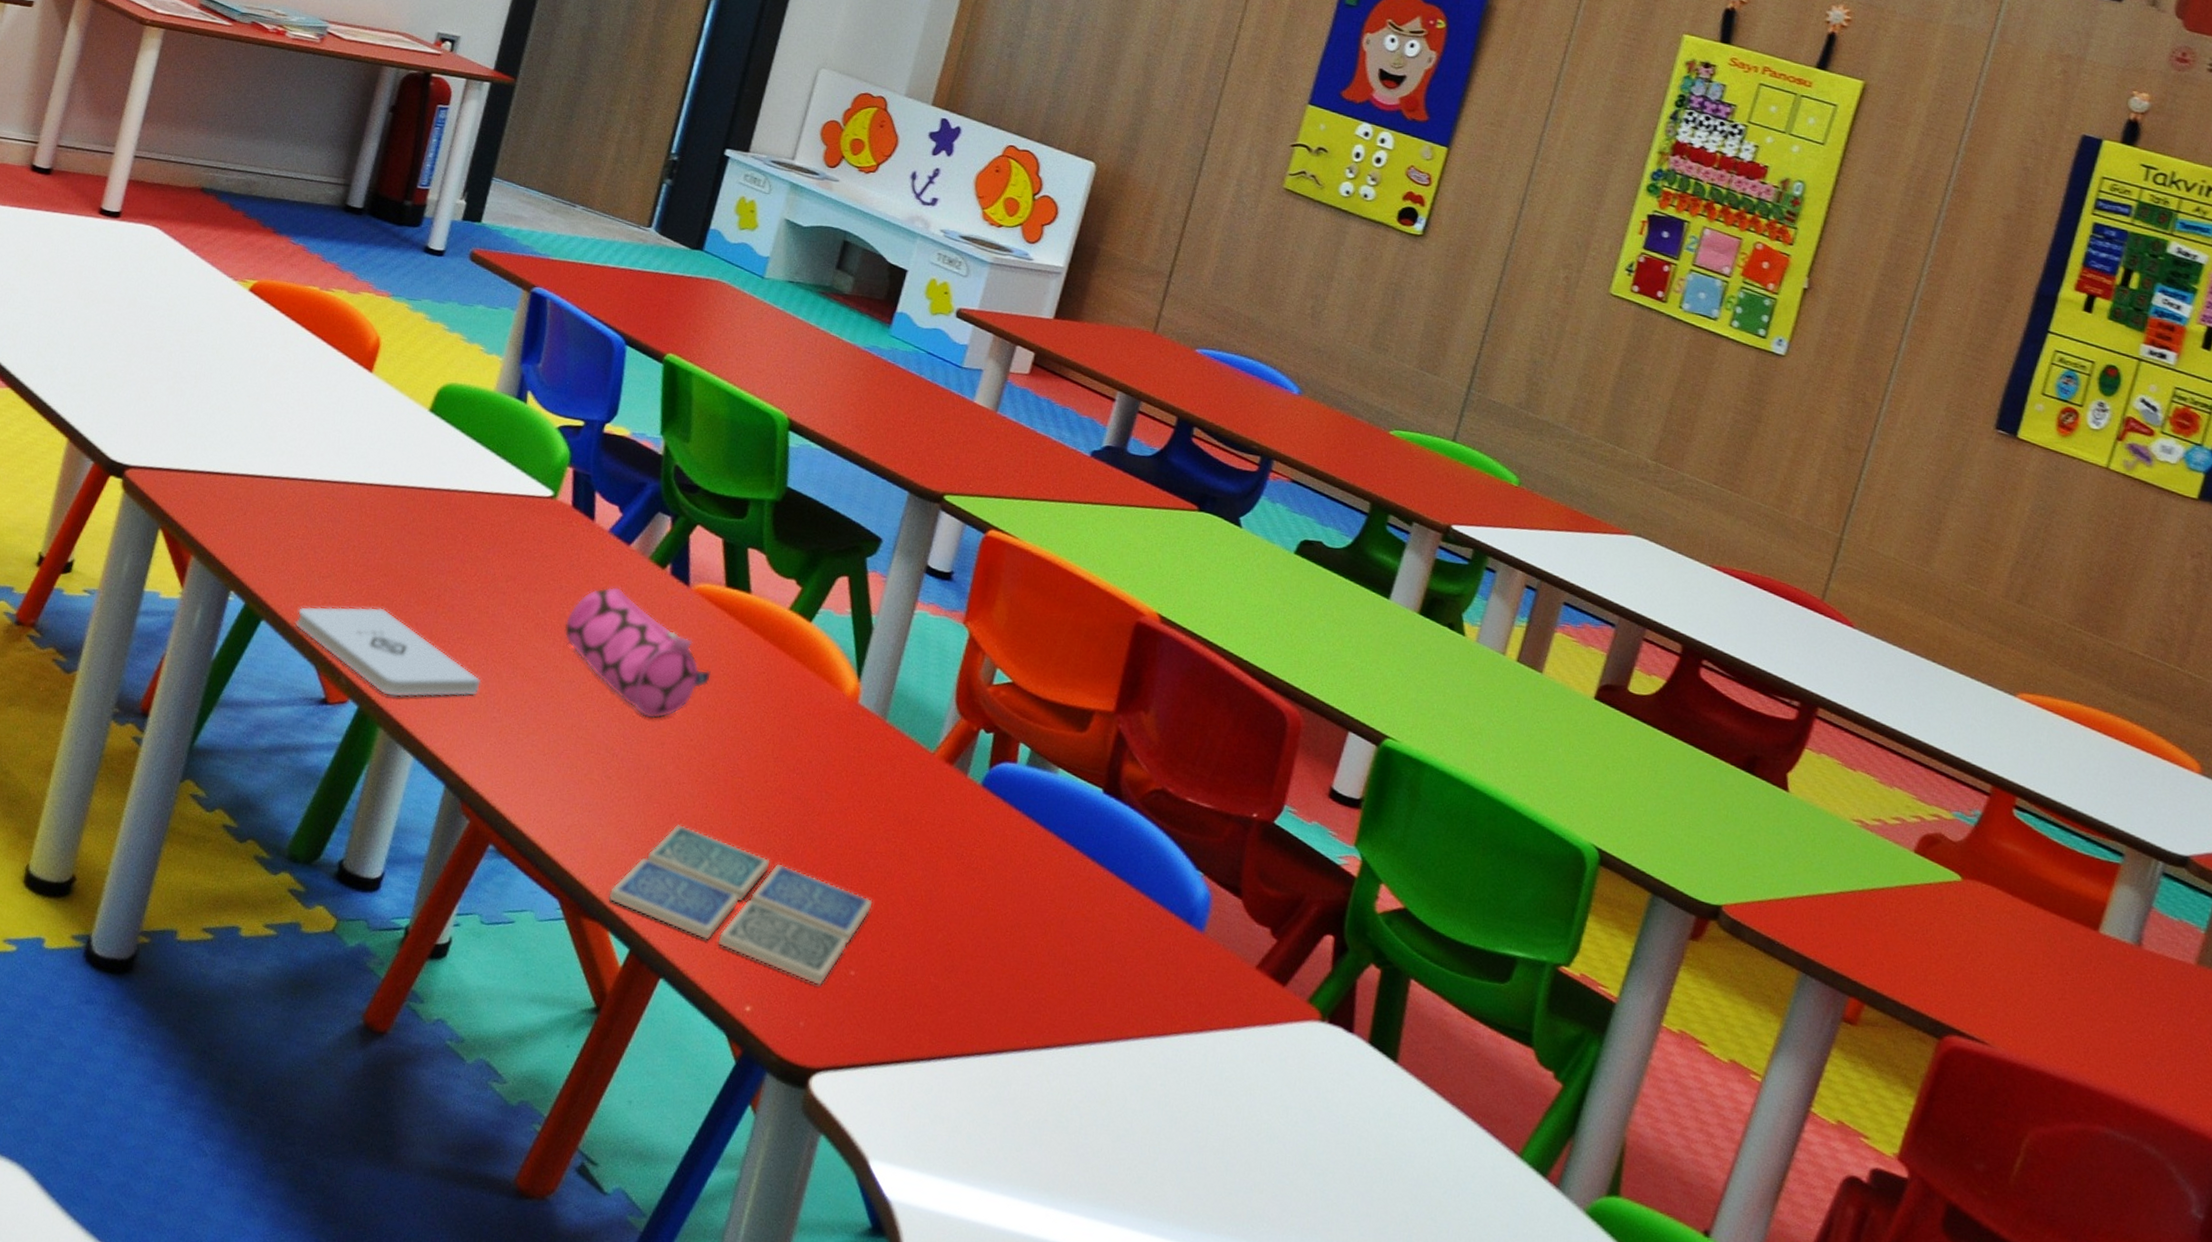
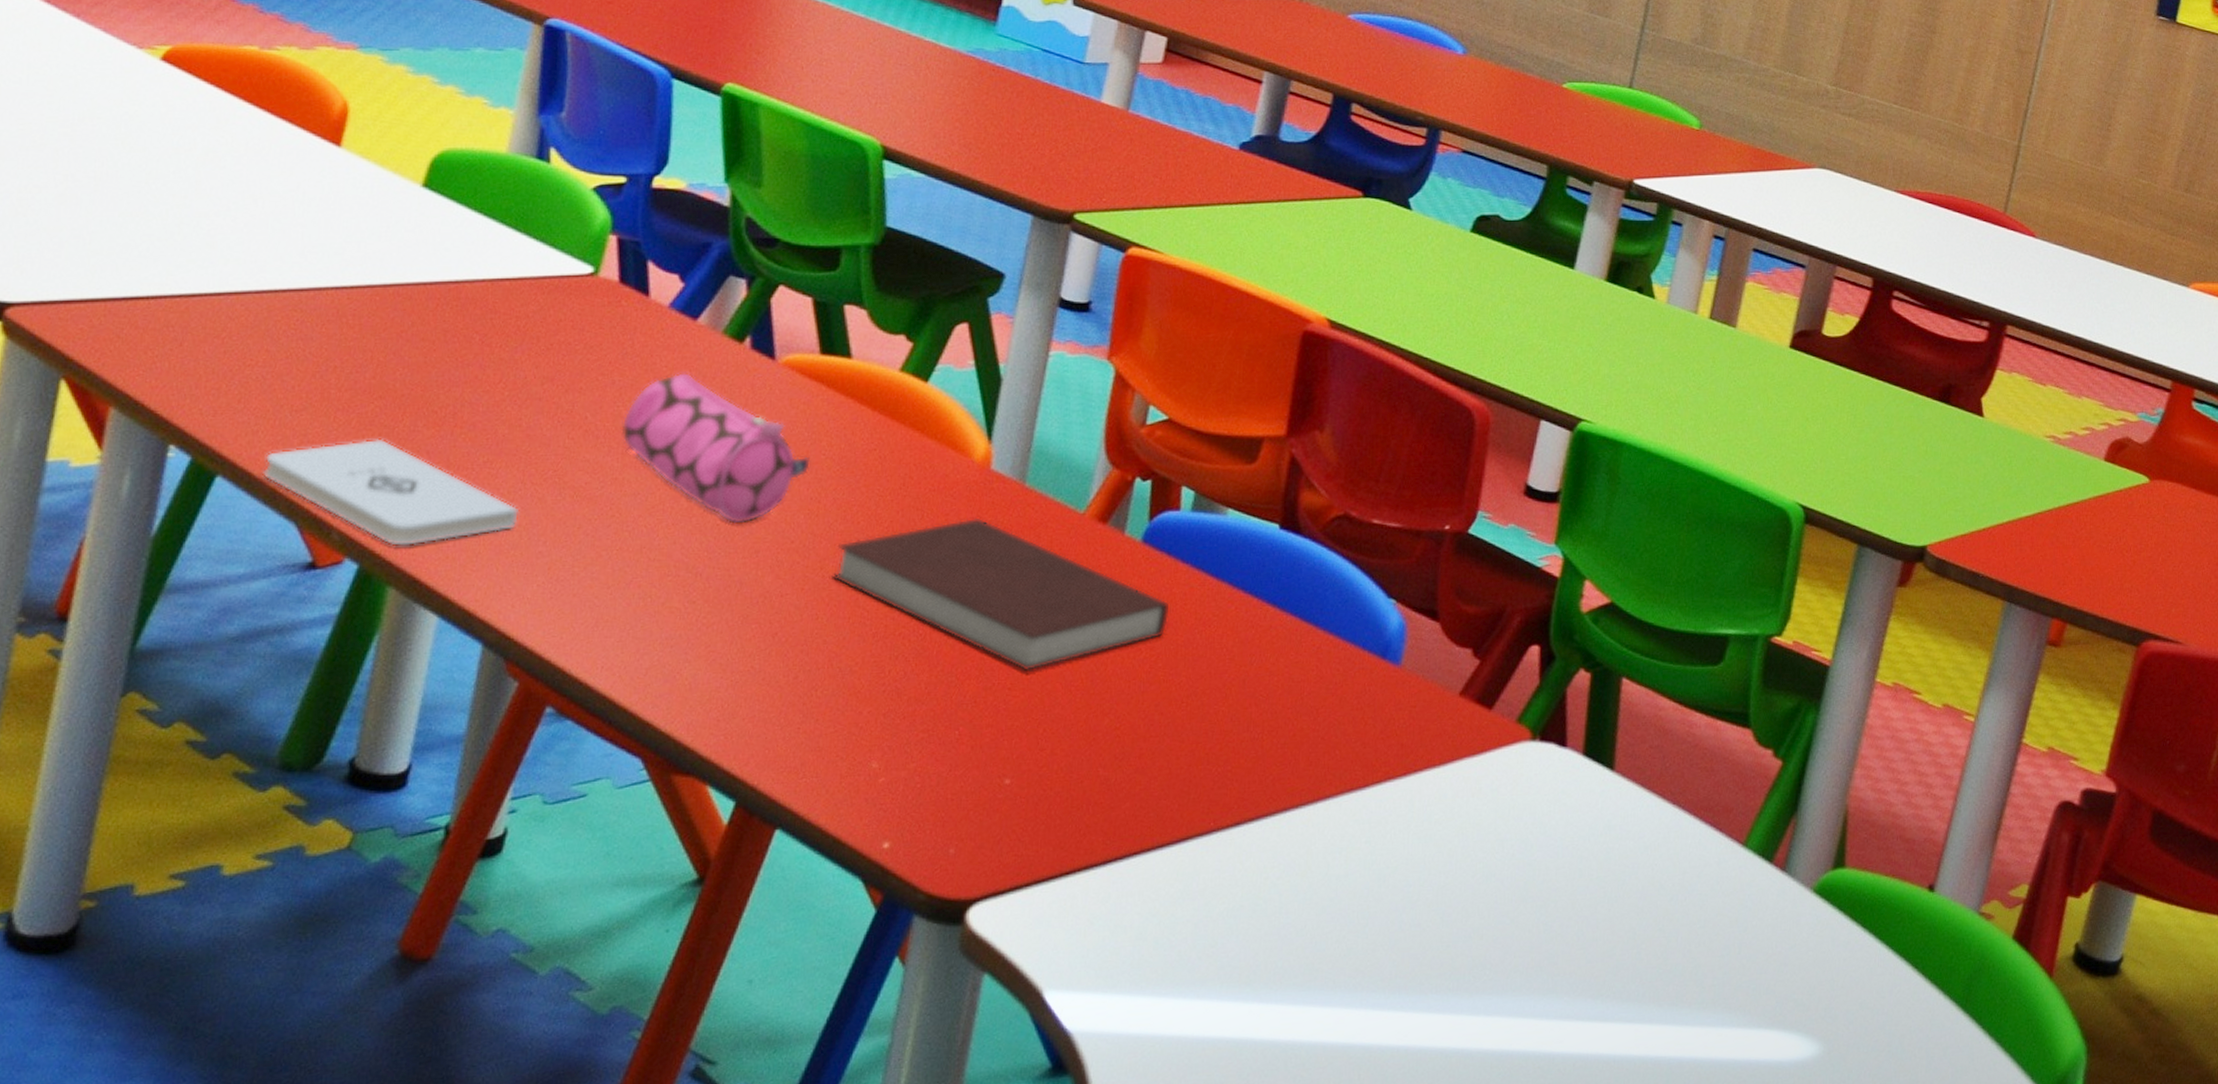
drink coaster: present [607,824,873,986] -> none [702,643,1025,804]
notebook: none [721,742,1002,882] -> present [831,517,1170,672]

